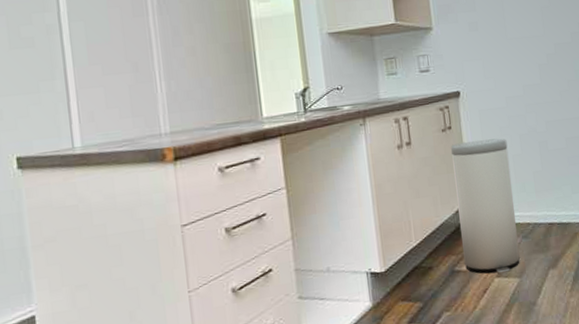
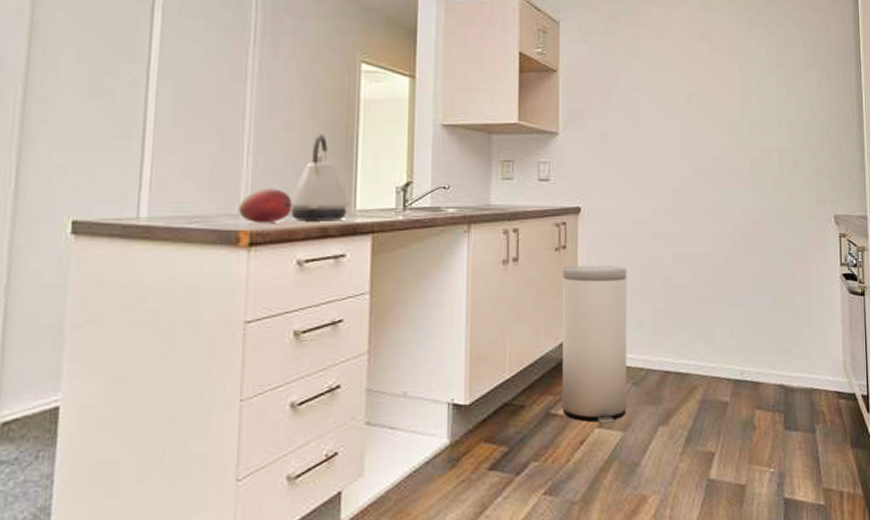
fruit: none [159,107,206,141] -> present [237,188,292,224]
kettle: none [203,54,257,134] -> present [290,133,350,221]

